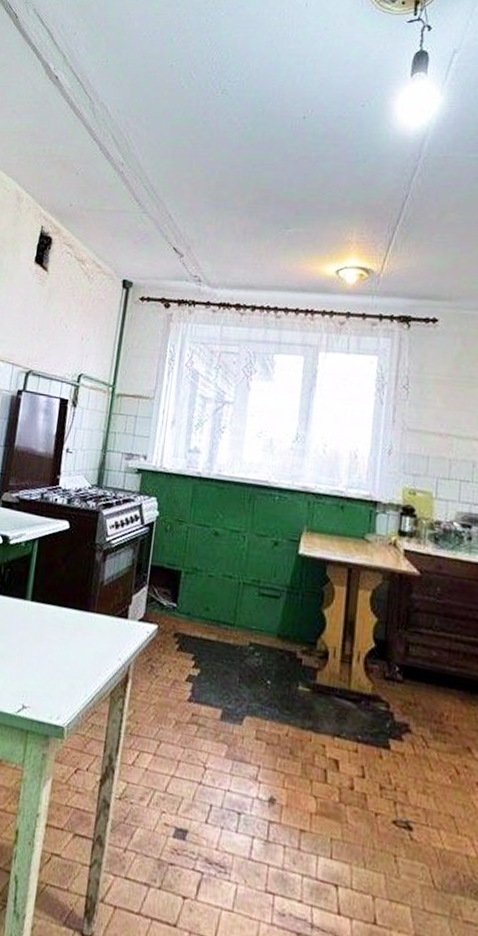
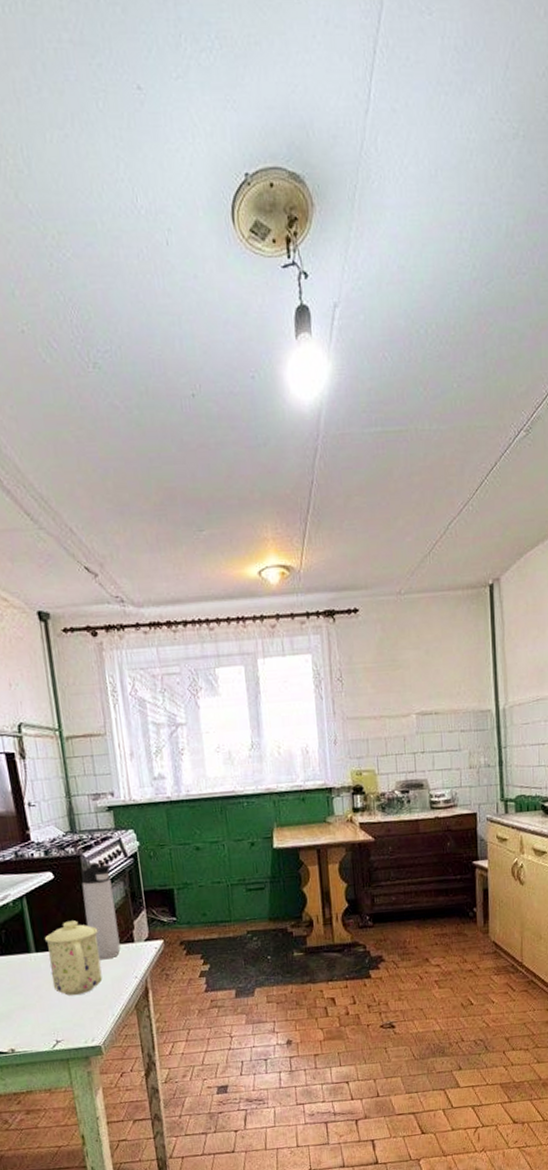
mug: none [36,576,96,661] -> present [44,920,103,996]
thermos bottle: none [85,522,126,630] -> present [81,862,121,960]

